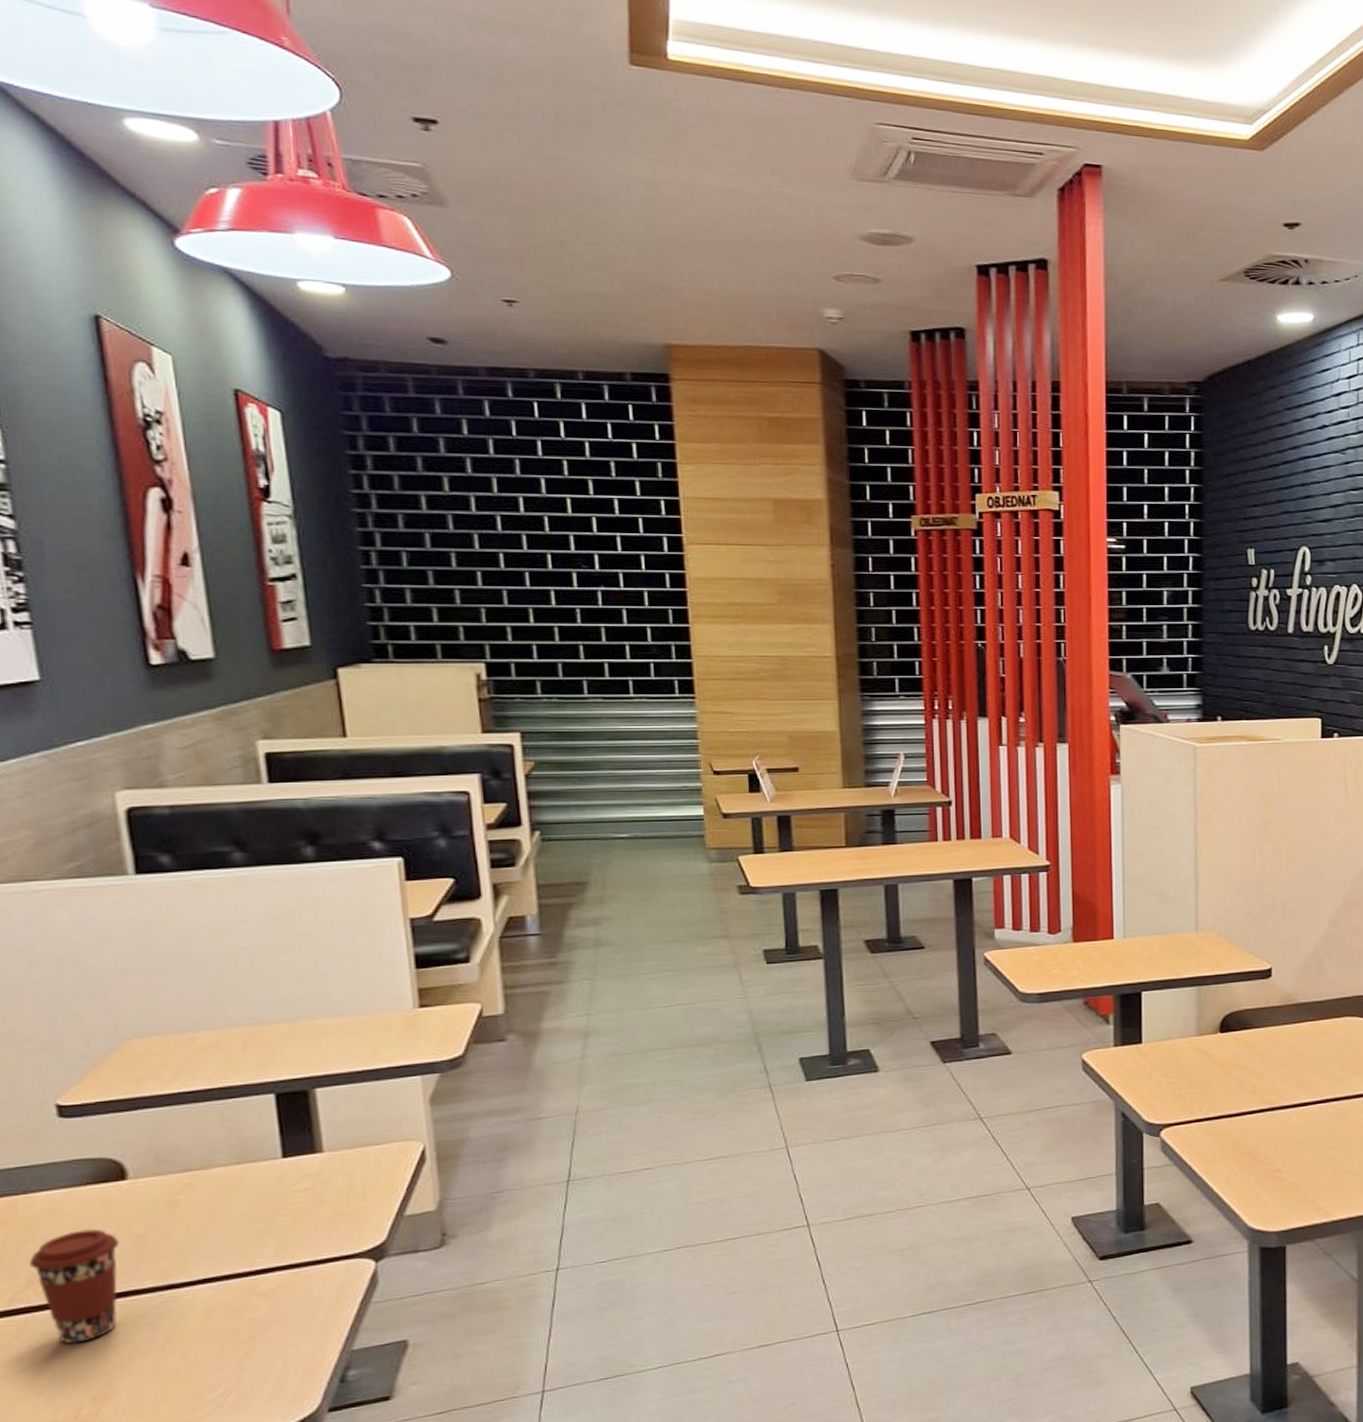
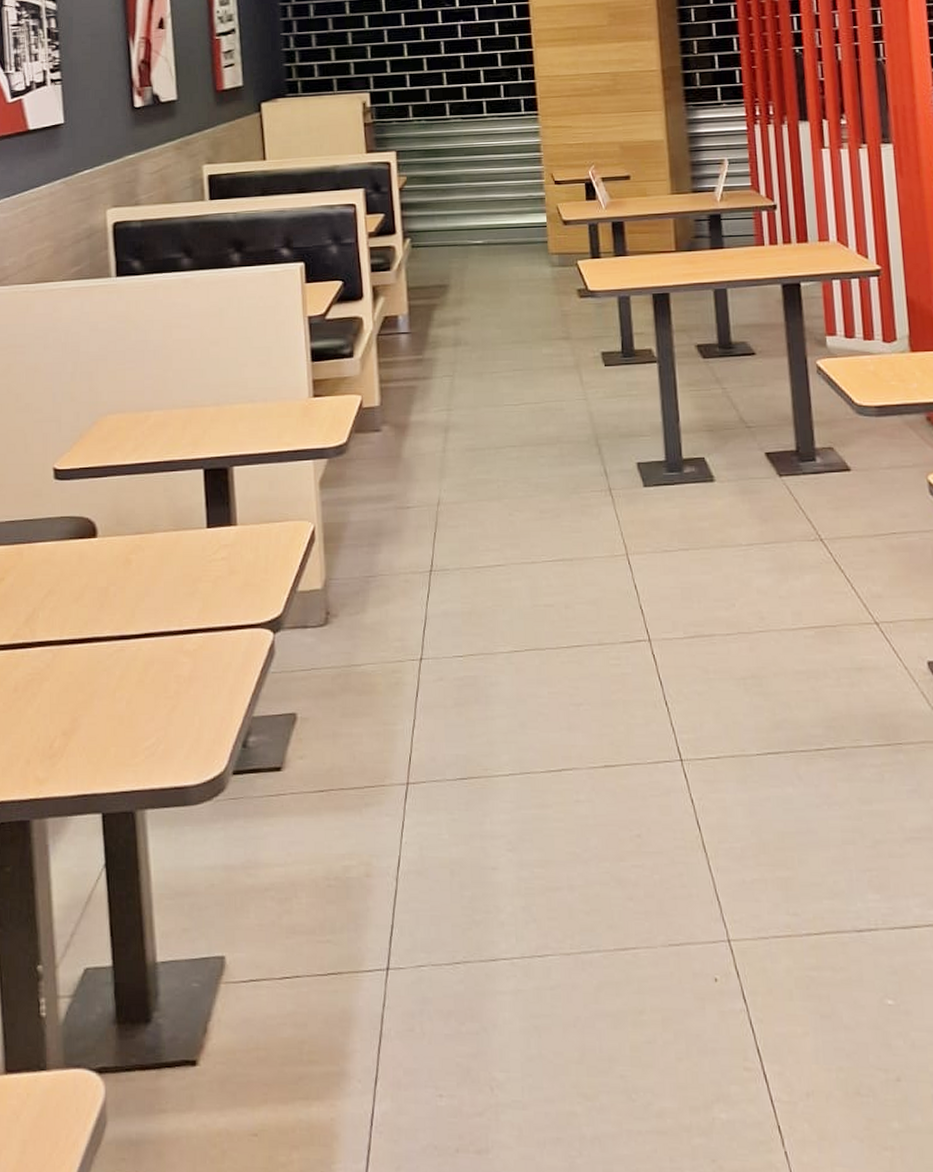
coffee cup: present [30,1229,120,1344] -> none [28,579,89,680]

